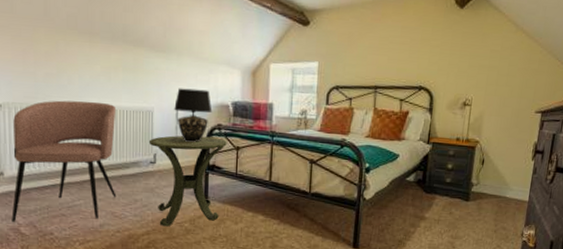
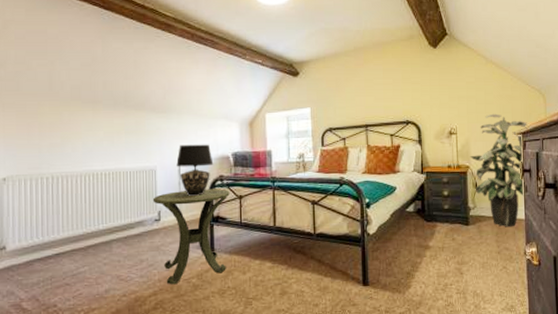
armchair: present [11,100,117,222] -> none [13,166,122,298]
indoor plant: none [481,87,550,208] -> present [469,113,527,227]

